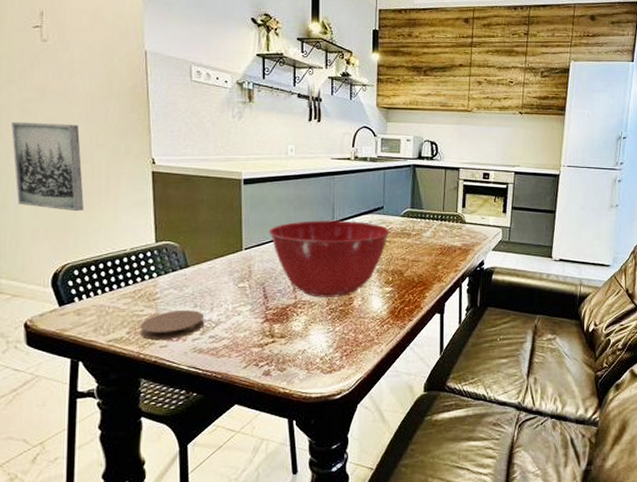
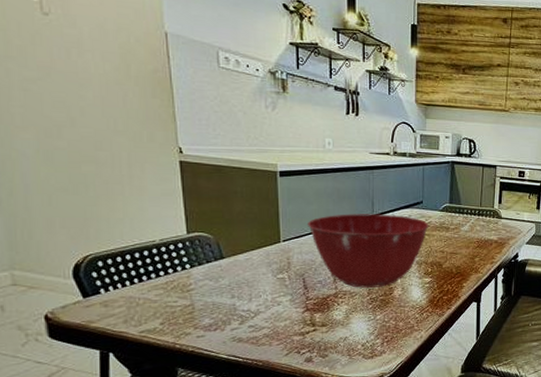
wall art: present [11,122,84,212] -> none [13,102,104,201]
coaster: present [140,310,205,340] -> none [175,301,243,330]

